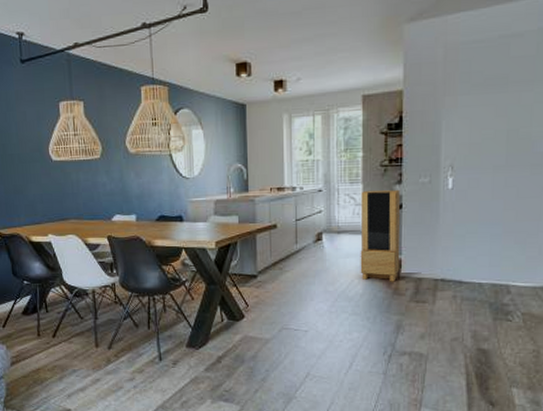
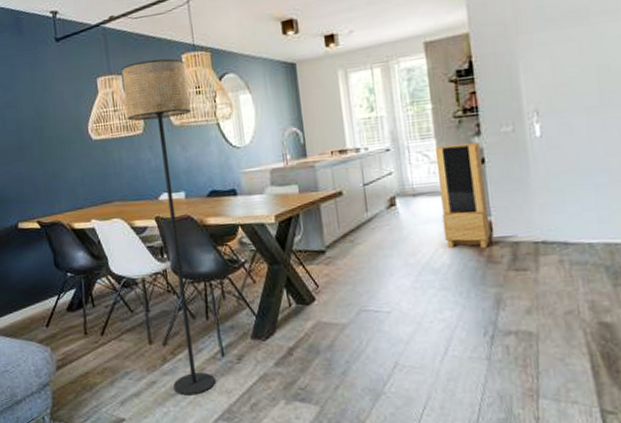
floor lamp: none [83,88,153,392] -> present [121,58,216,396]

